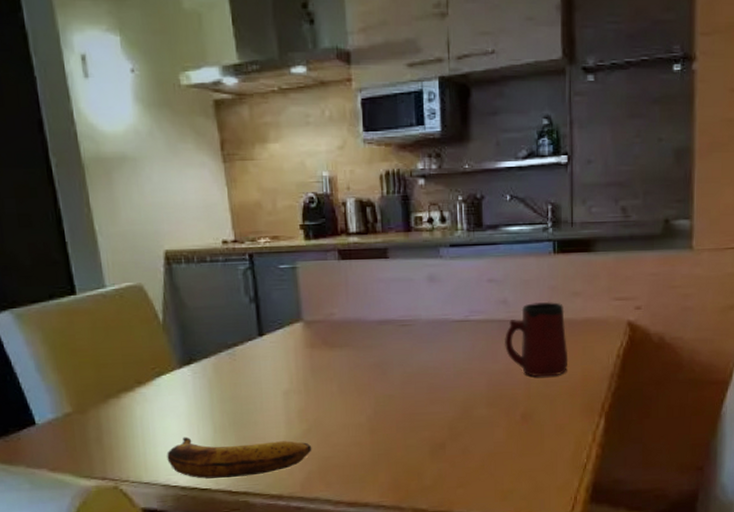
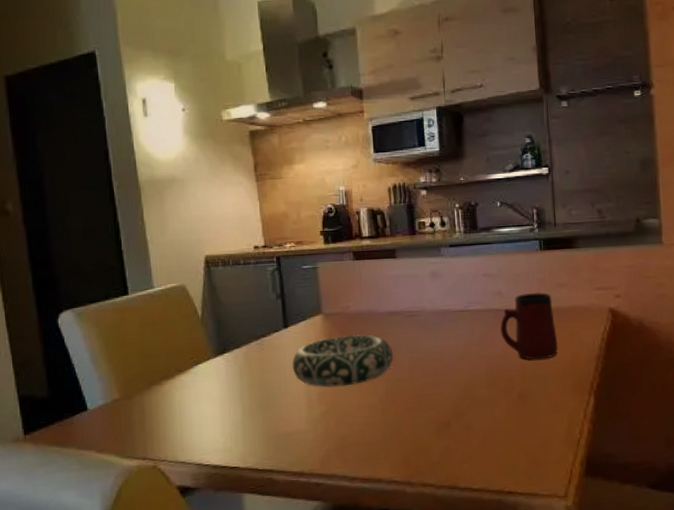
banana: present [167,436,312,479] -> none [201,419,330,458]
decorative bowl: none [268,345,384,404] -> present [292,334,394,387]

